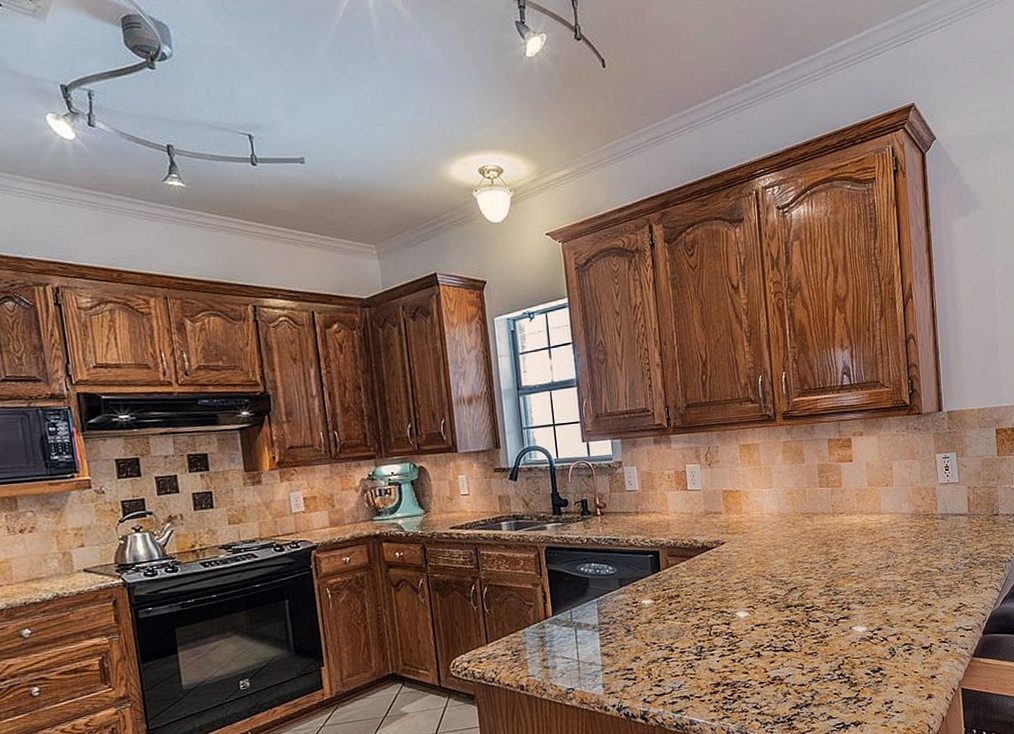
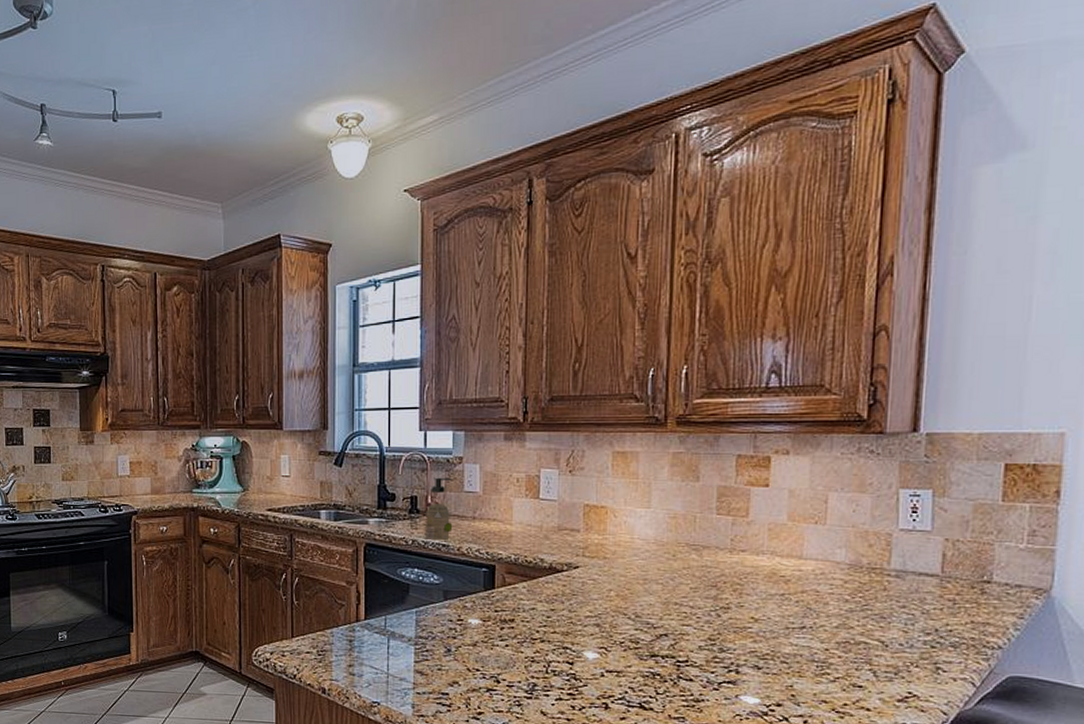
soap dispenser: none [593,480,620,537] -> present [423,477,453,541]

